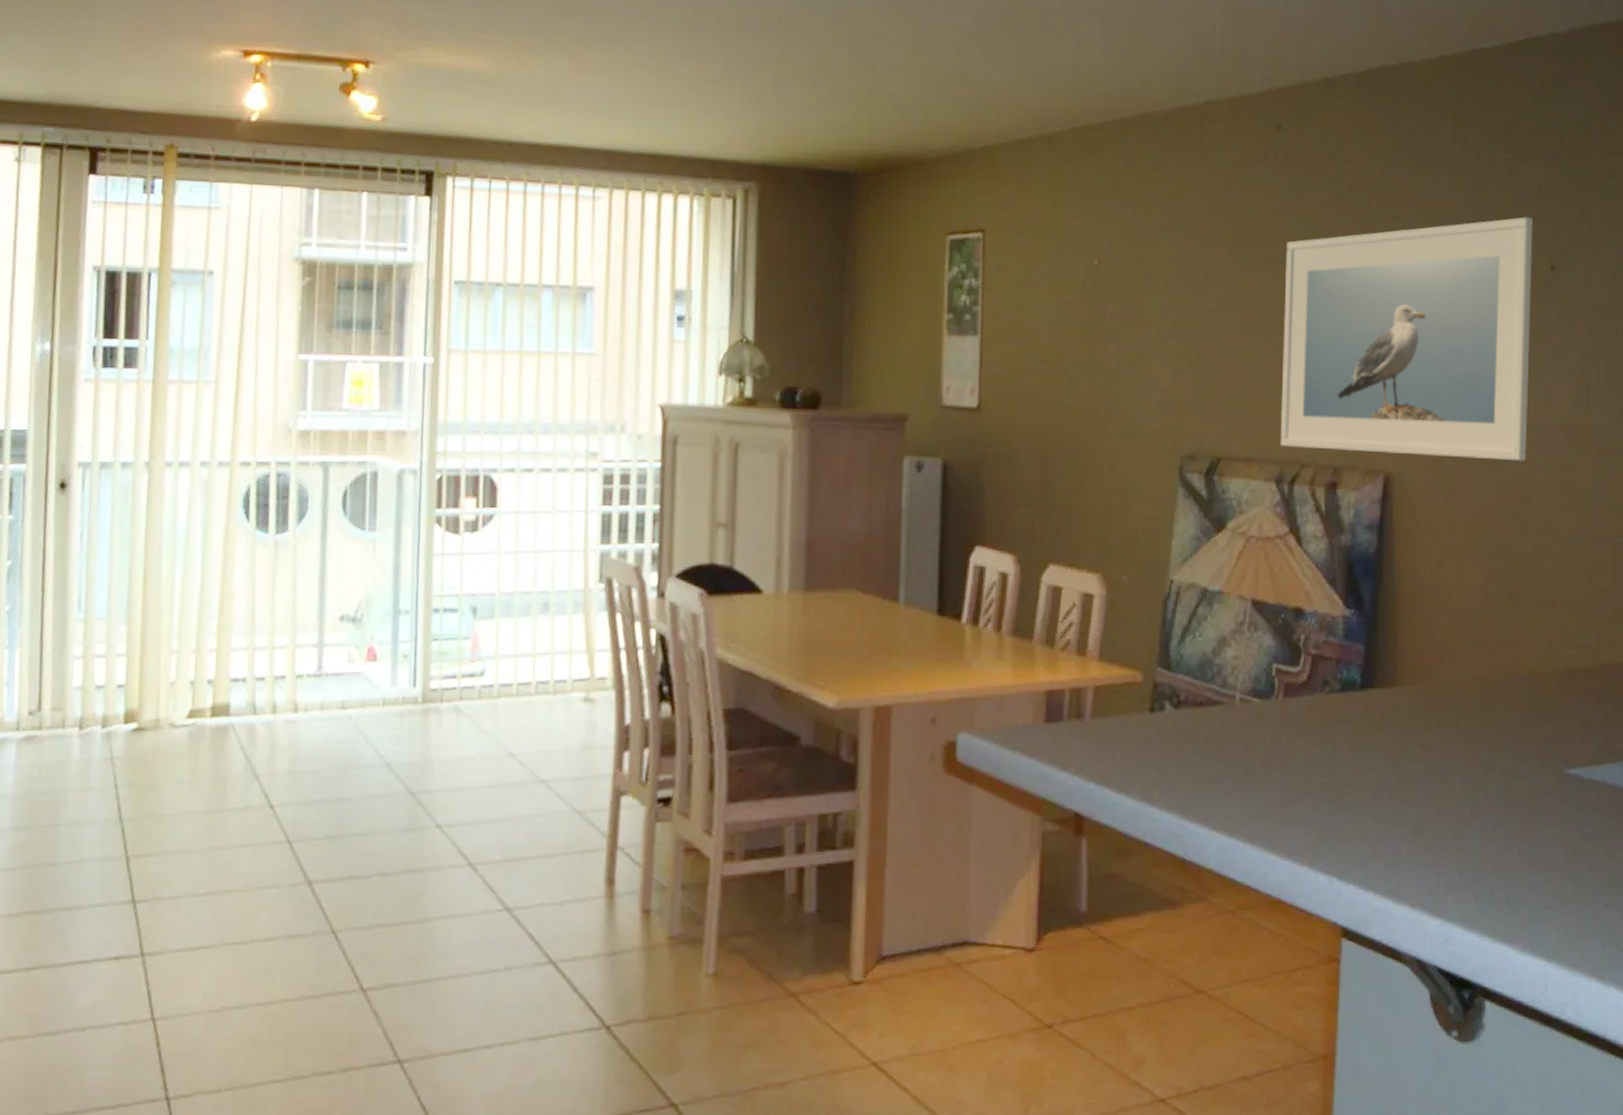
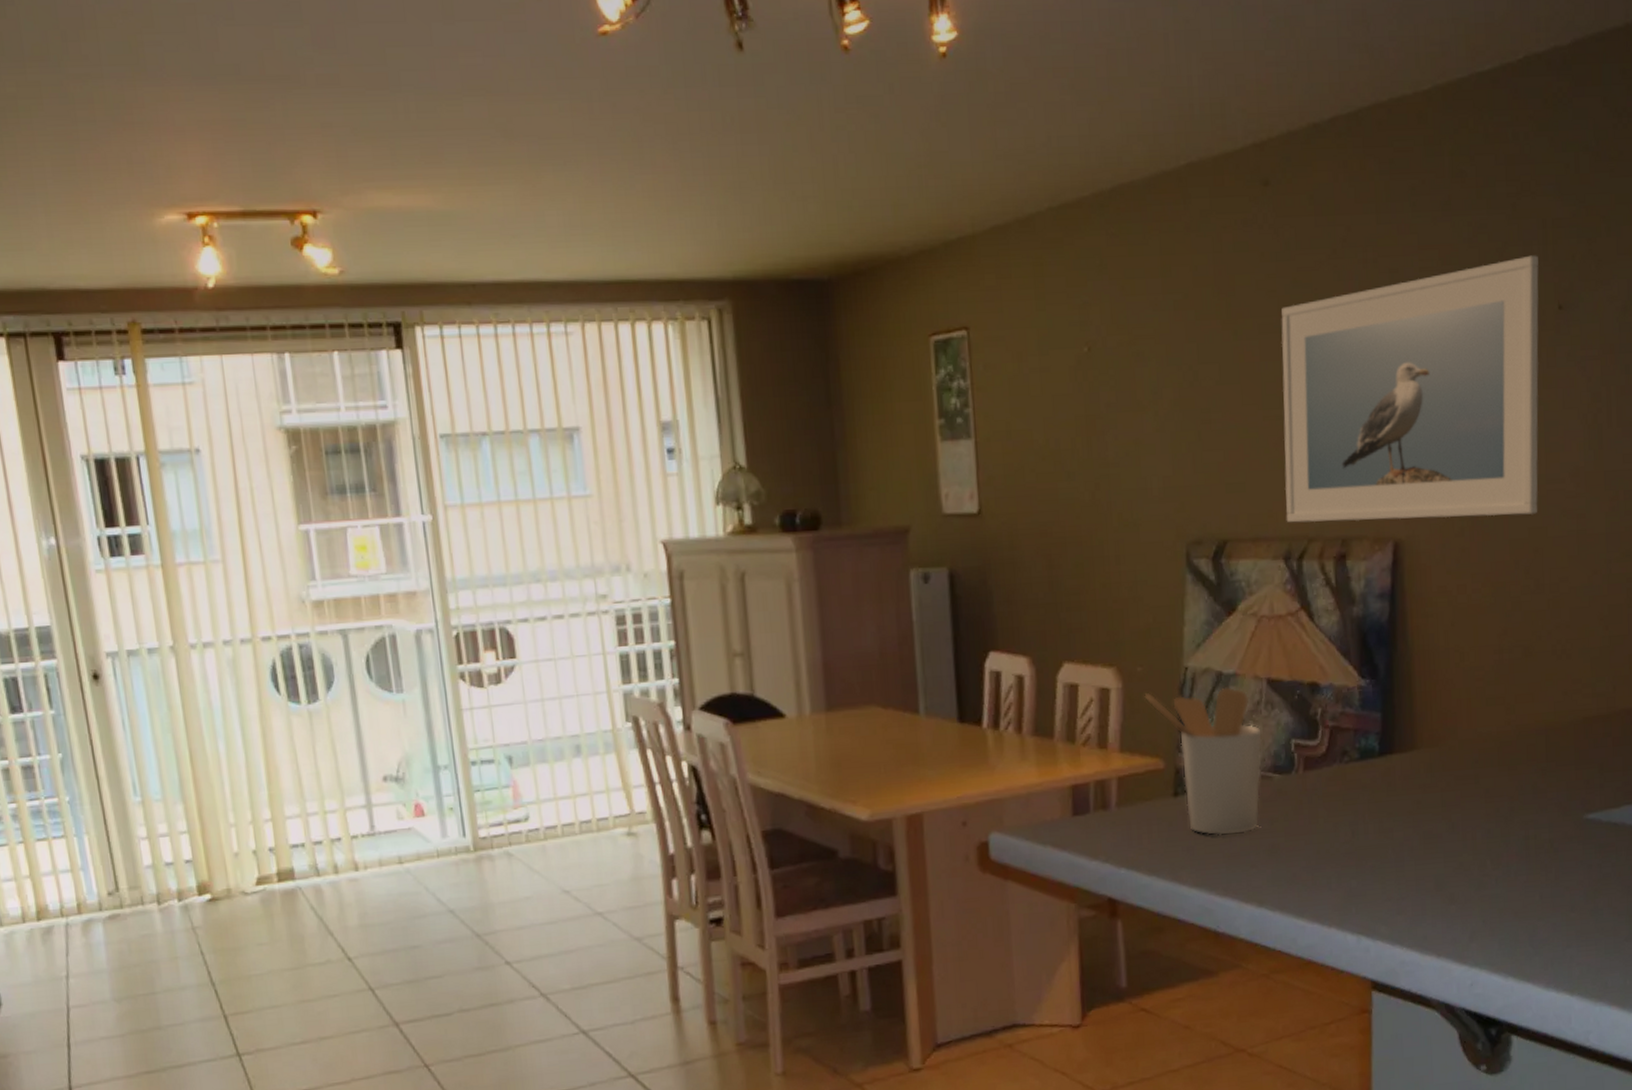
utensil holder: none [1127,603,1243,757] -> present [1144,687,1262,836]

